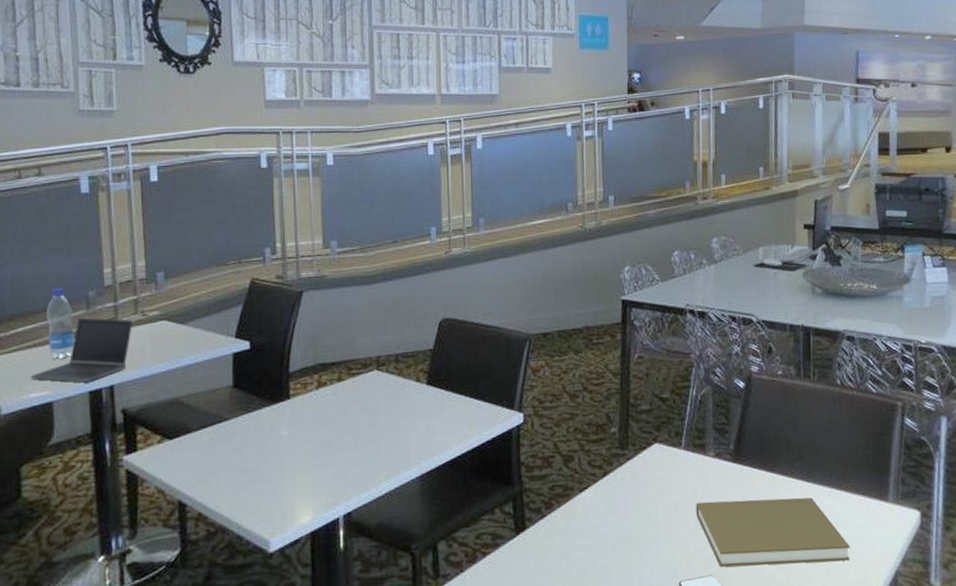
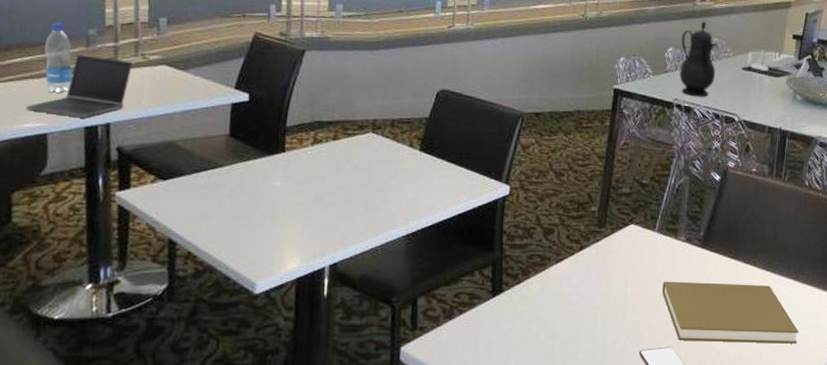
coffeepot: none [687,220,727,300] -> present [680,21,717,97]

